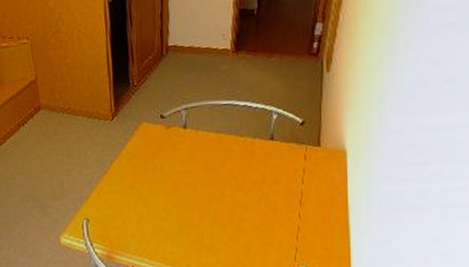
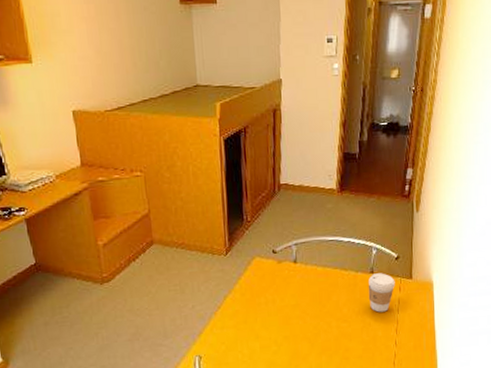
coffee cup: none [267,139,300,182] -> present [368,273,395,312]

